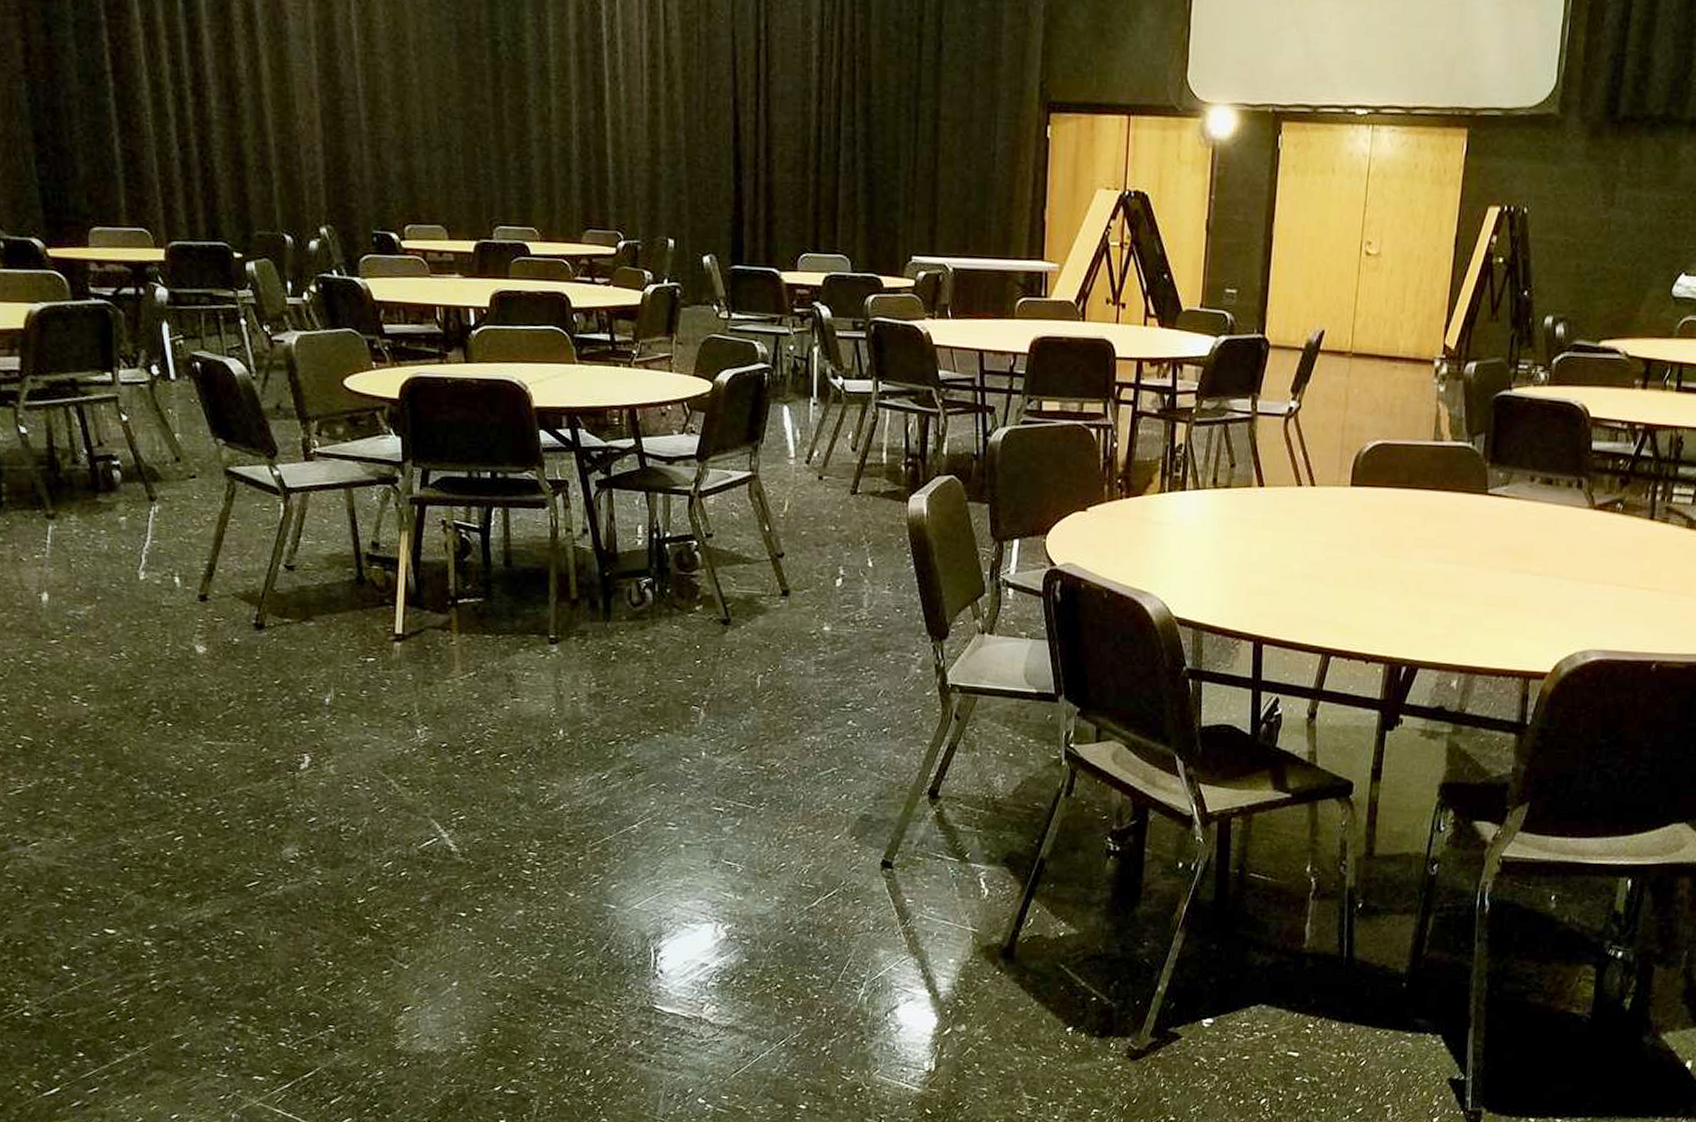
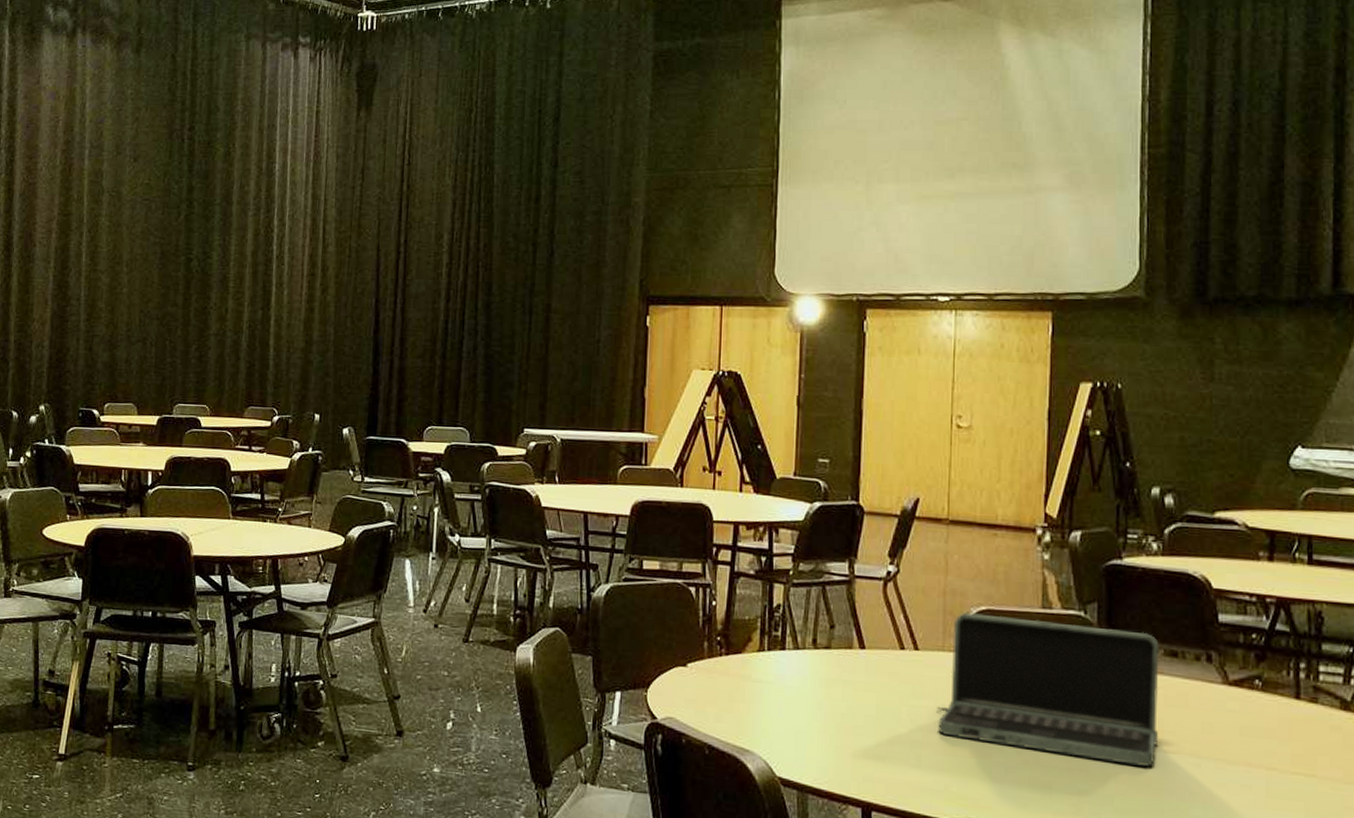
laptop: none [1329,447,1537,589] -> present [937,612,1159,767]

